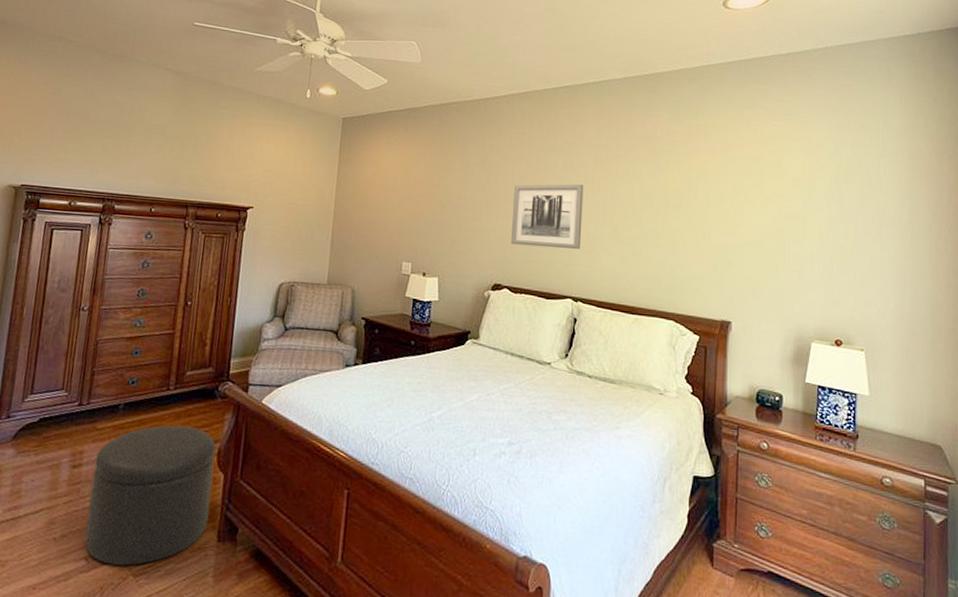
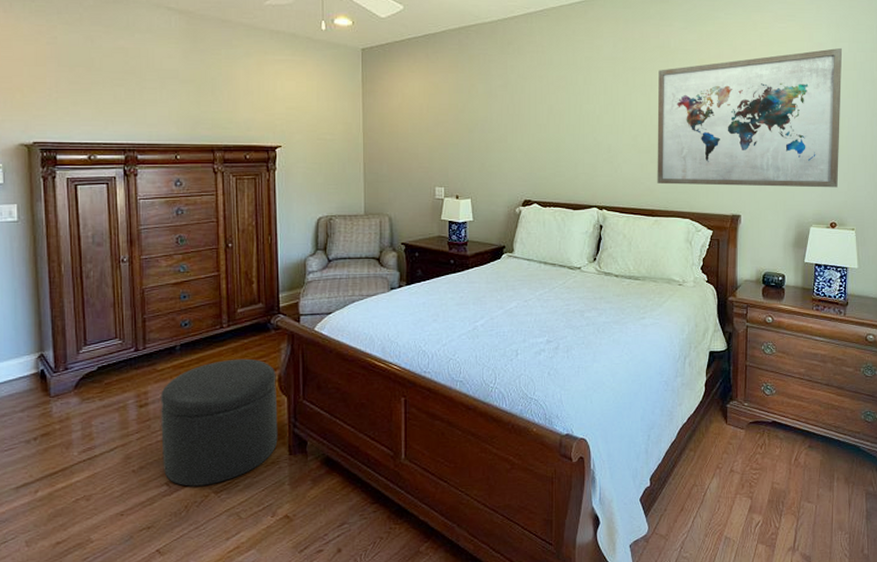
wall art: present [511,184,584,250] -> none [538,99,603,162]
wall art: none [638,150,845,301] -> present [657,47,842,188]

